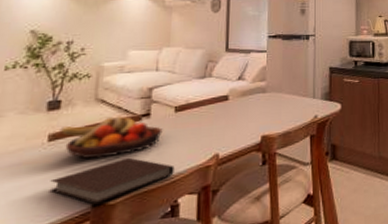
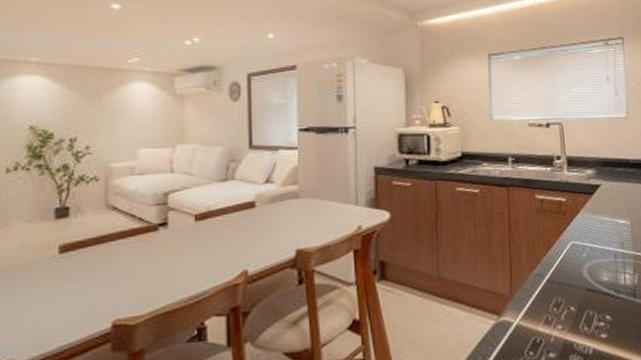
notebook: present [49,157,175,205] -> none [65,272,199,325]
fruit bowl: present [59,116,163,159] -> none [70,225,183,274]

